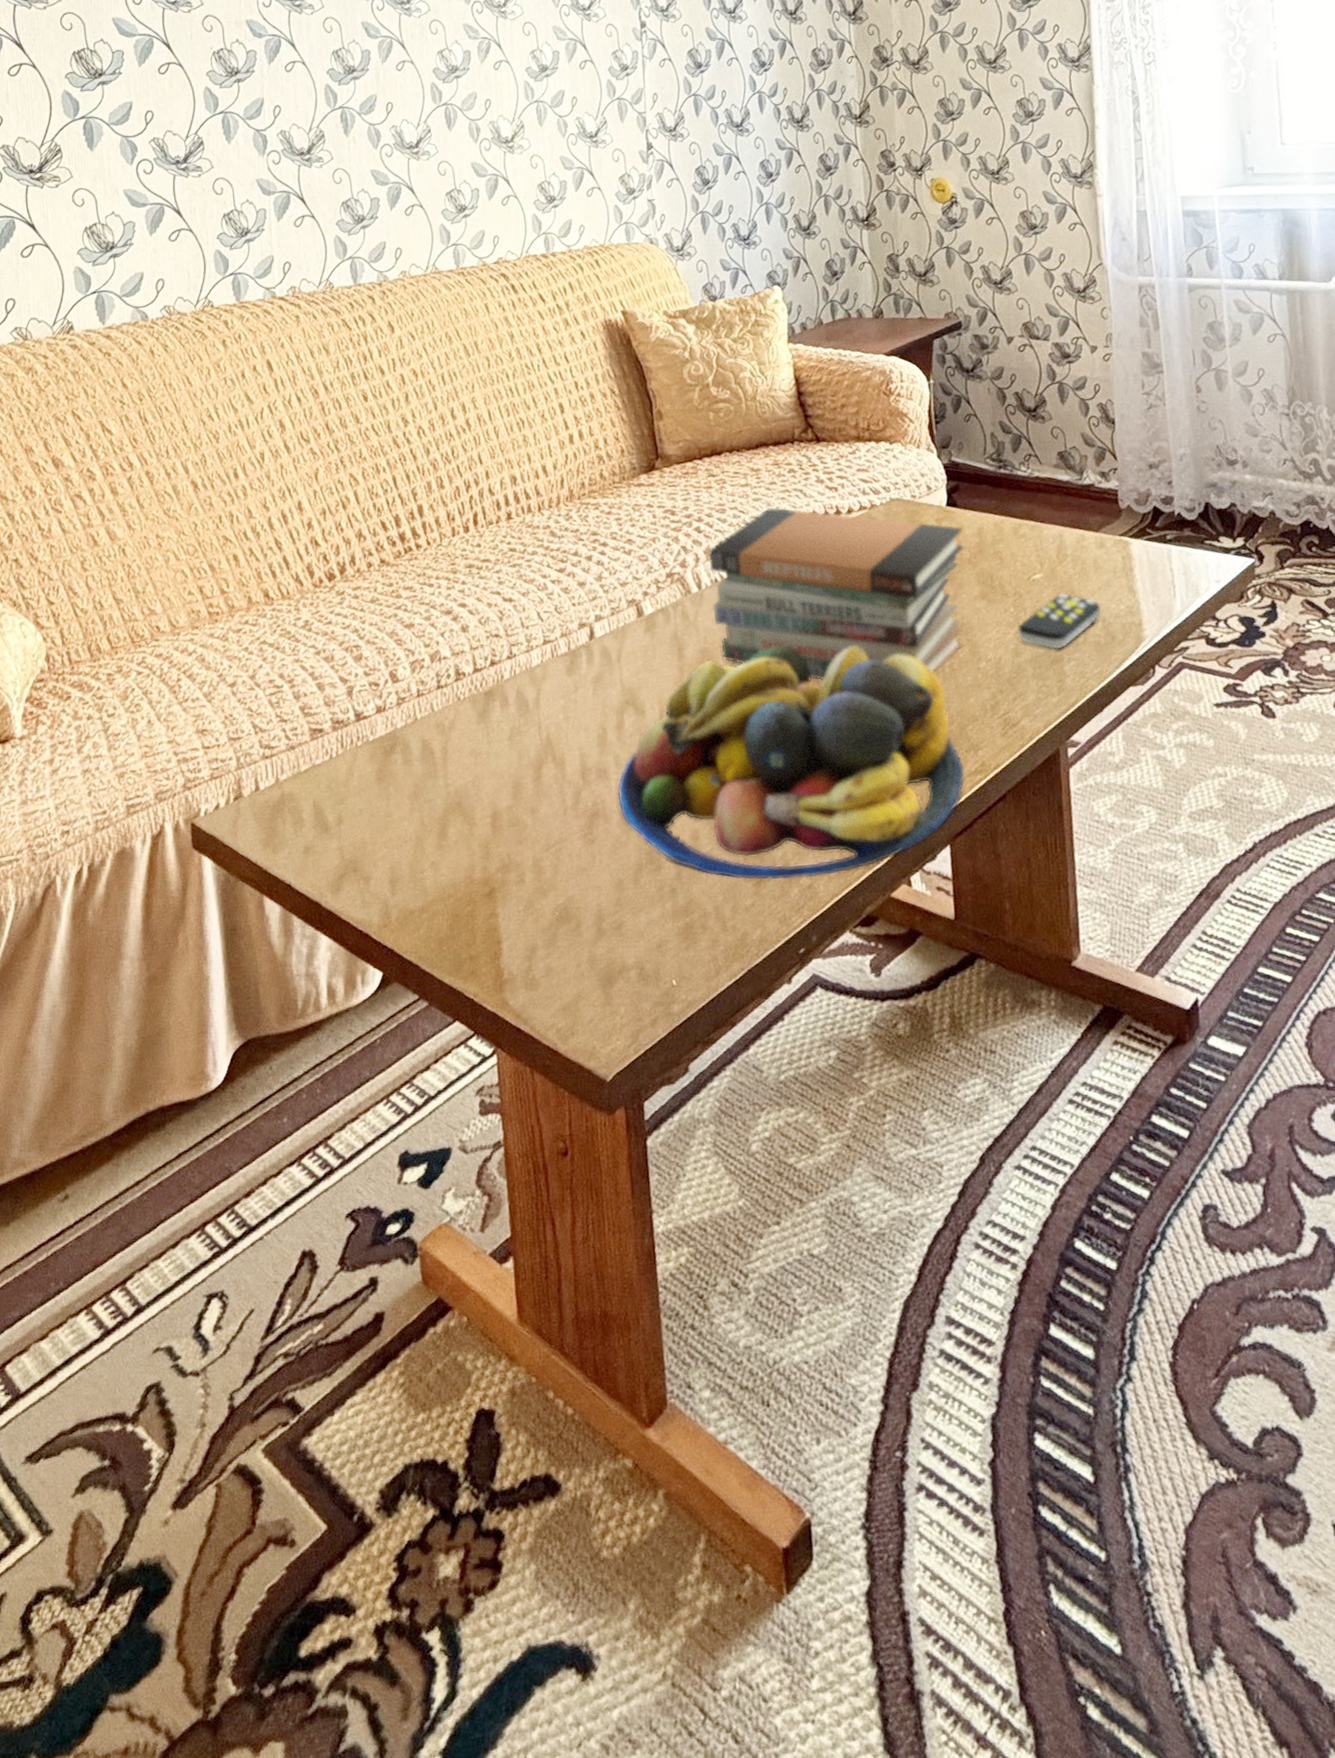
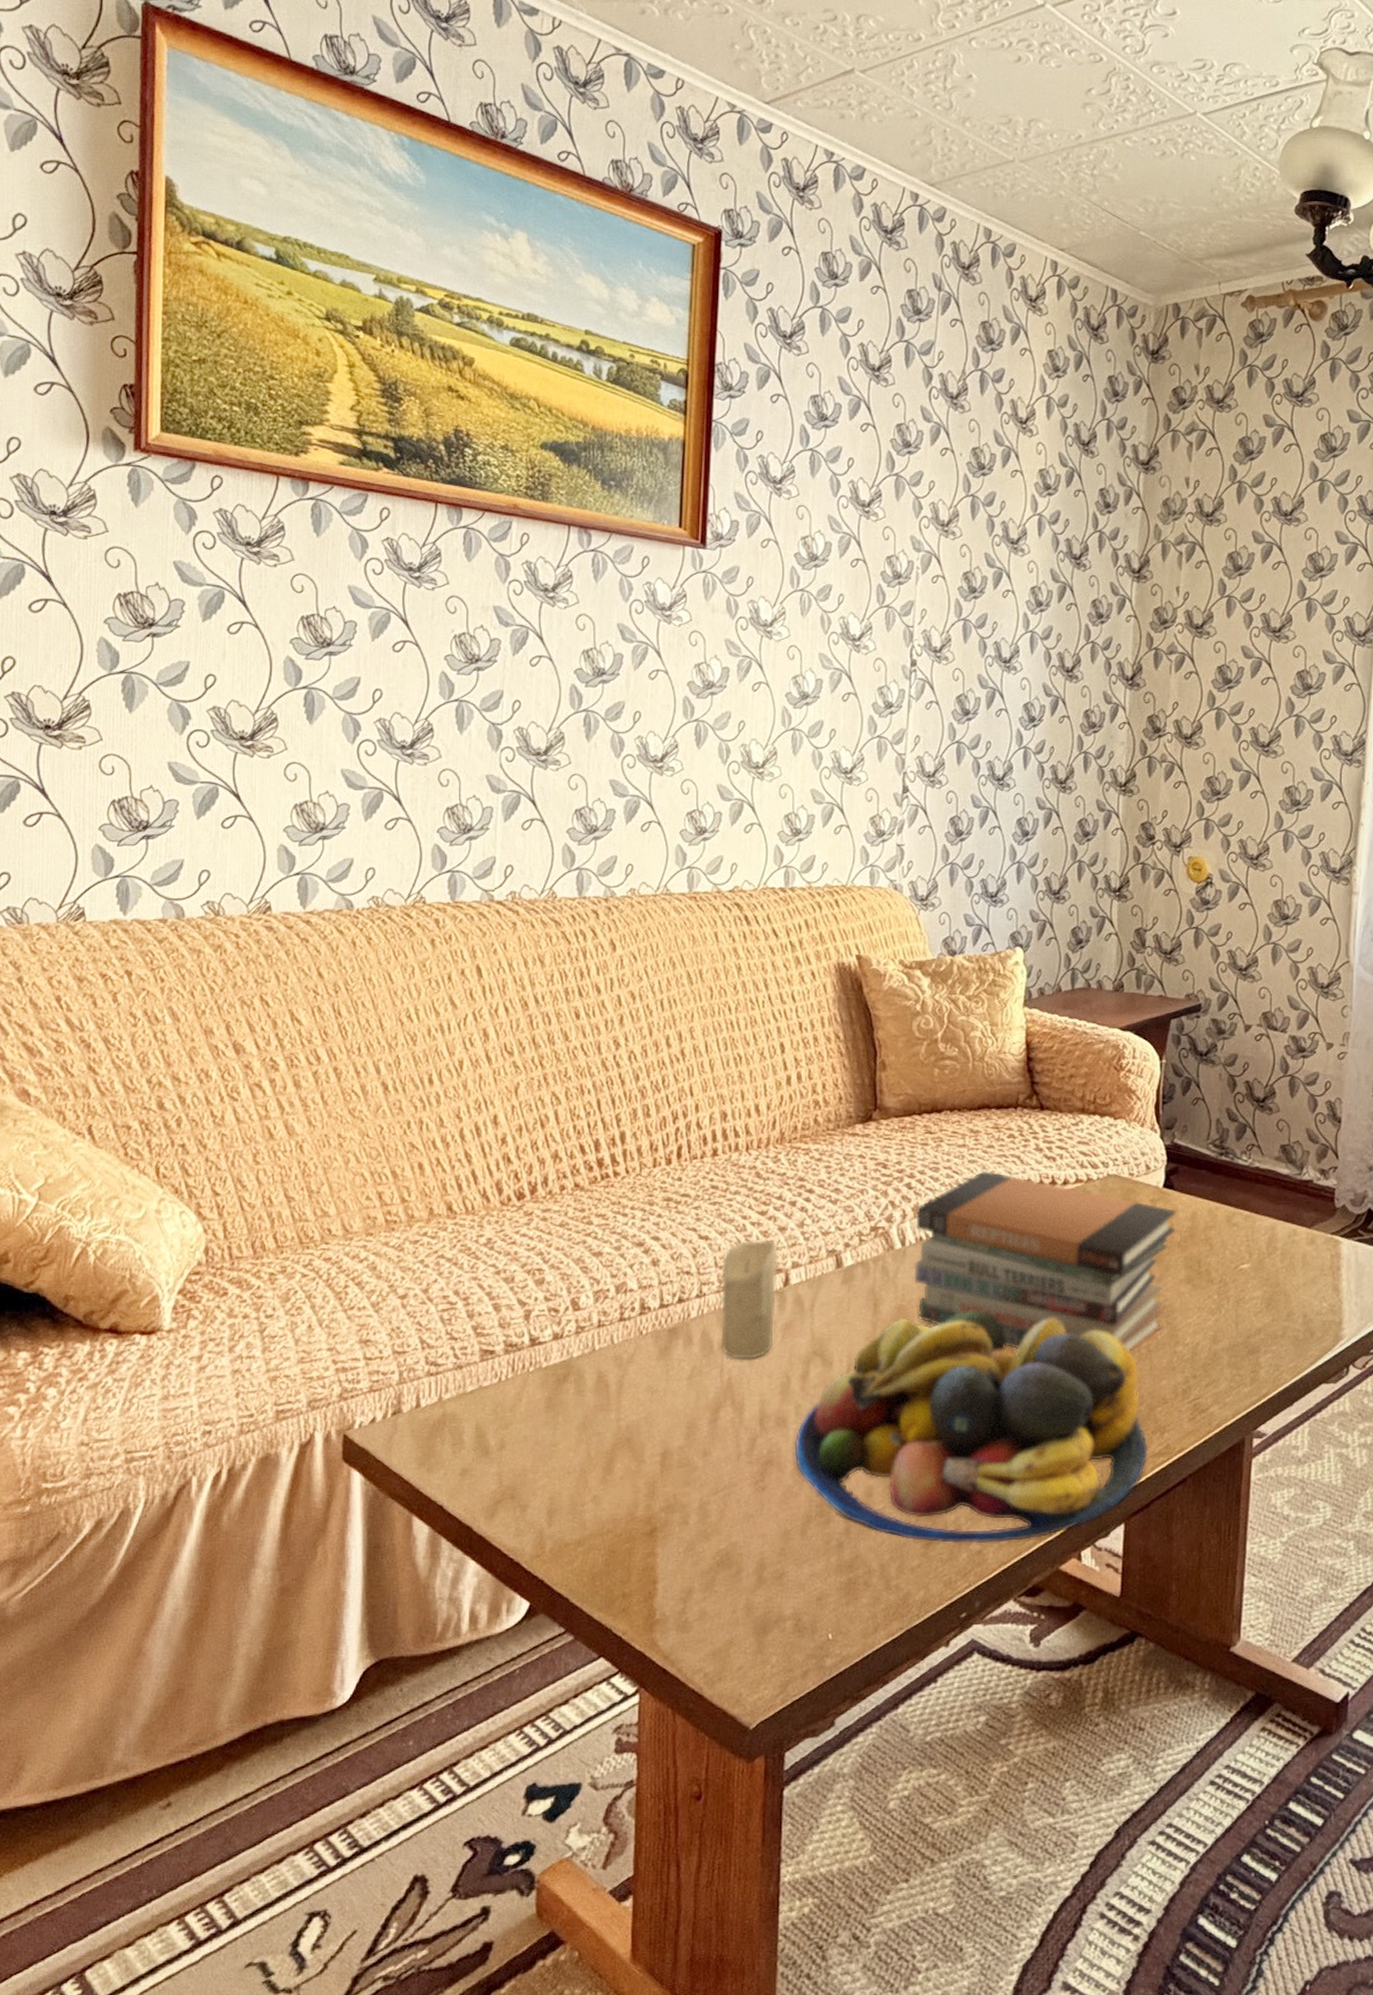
candle: none [527,596,586,716] -> present [720,1239,779,1359]
remote control: present [1017,593,1102,650] -> none [1219,1285,1304,1341]

